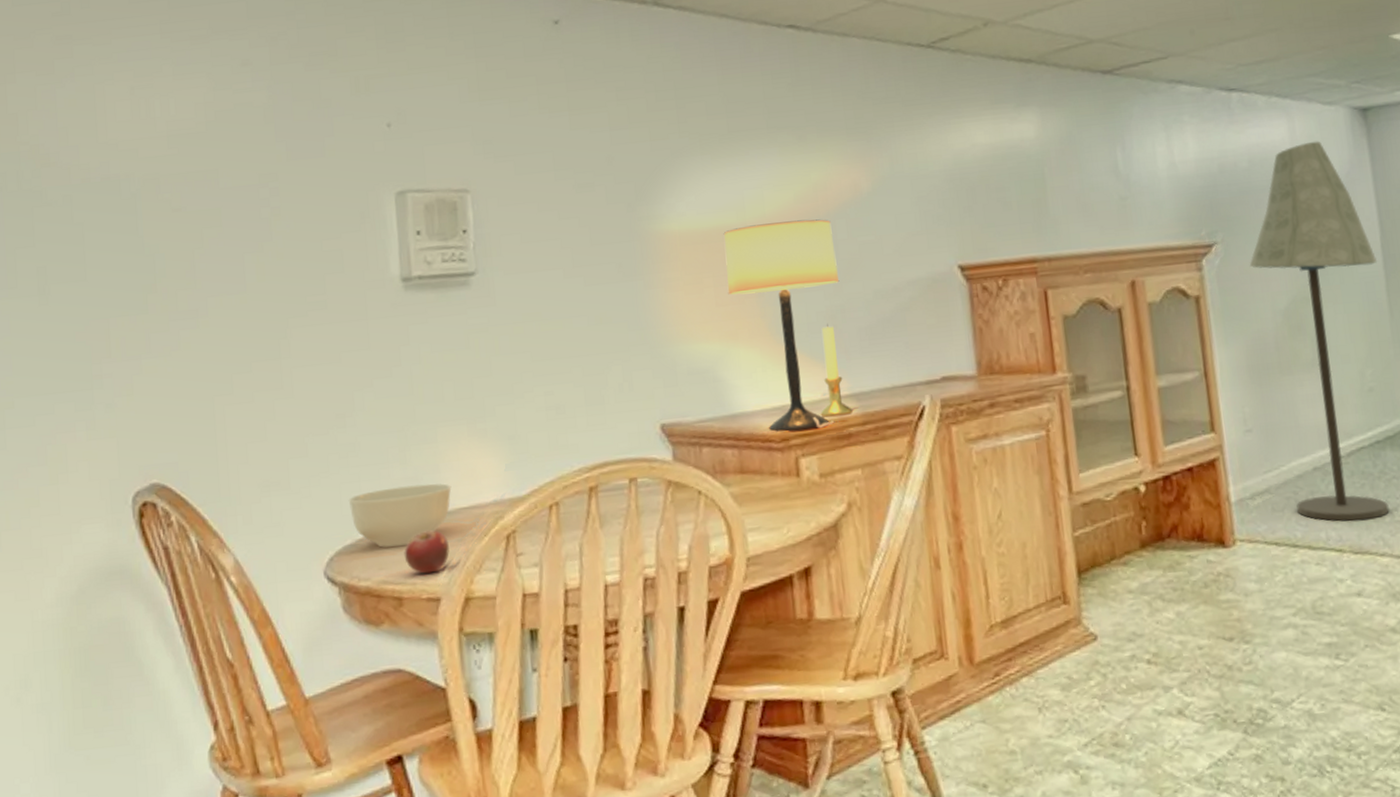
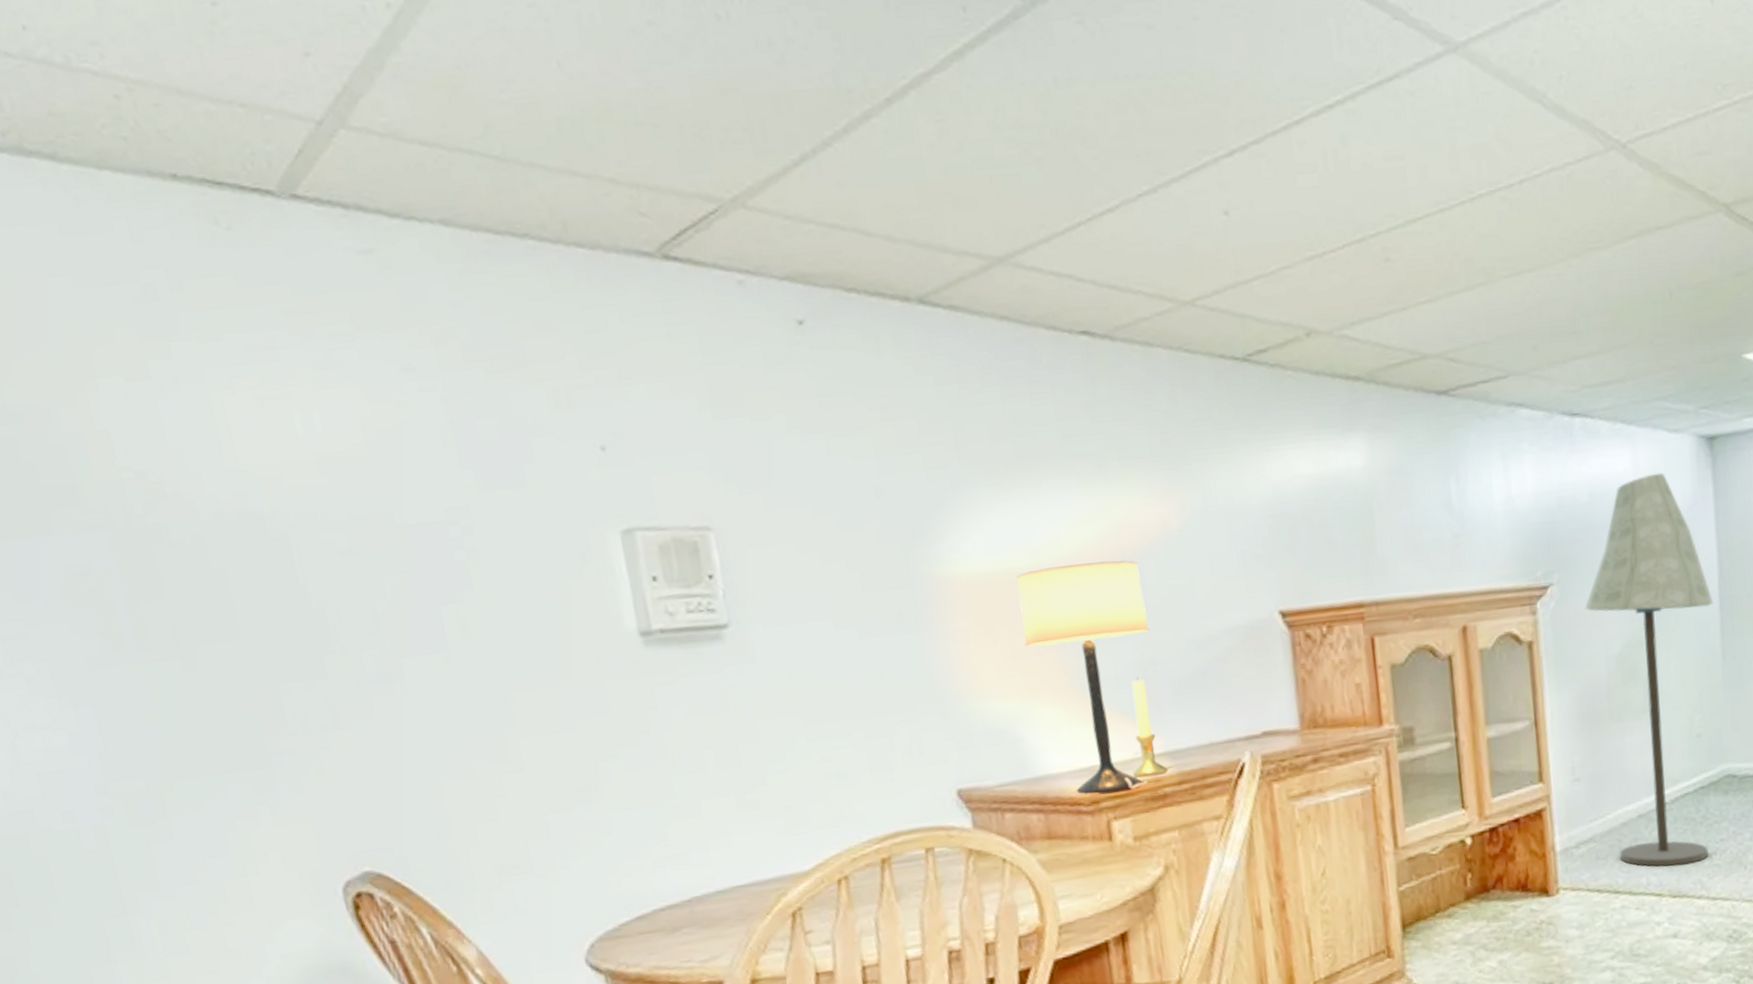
bowl: present [348,483,452,548] -> none [604,860,724,931]
fruit: present [404,530,450,574] -> none [676,910,729,957]

